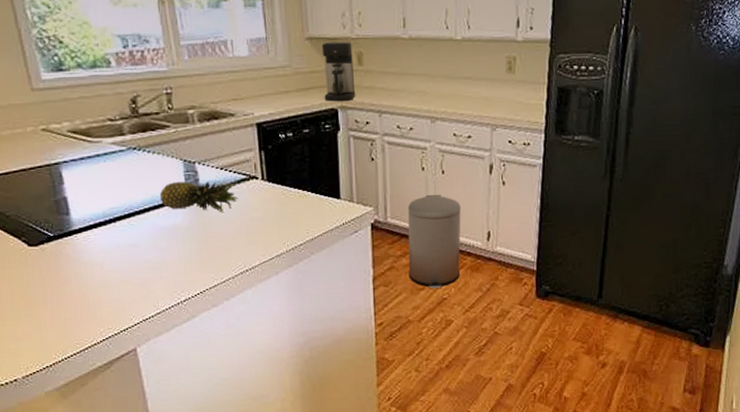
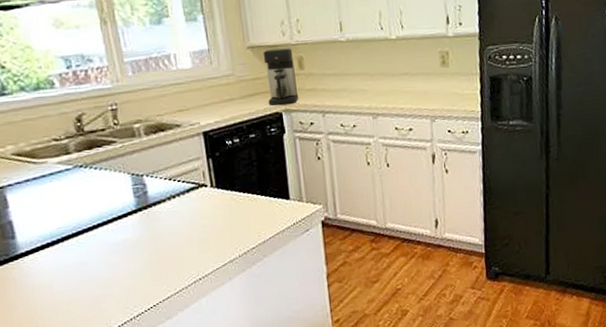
fruit: present [160,181,239,213] -> none [109,192,189,224]
pedal bin: present [408,194,461,290] -> none [356,187,411,281]

